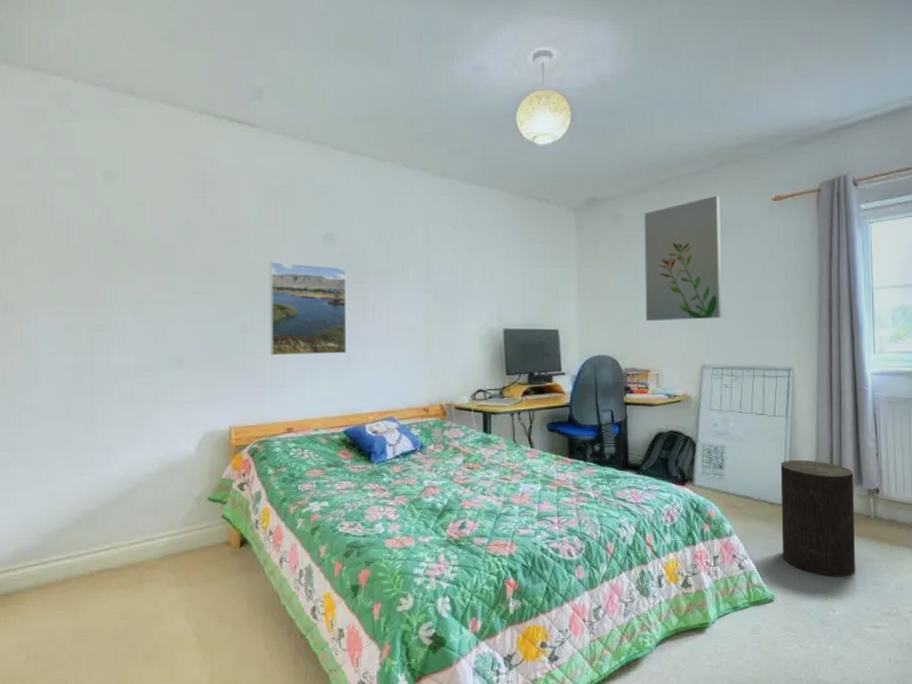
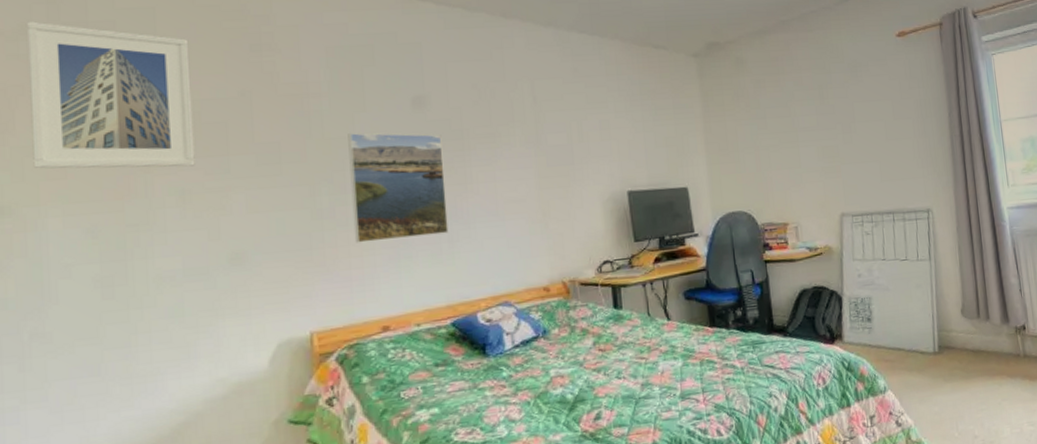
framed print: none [29,155,149,281] -> present [27,21,195,169]
wall art: present [644,195,722,322] -> none [768,33,857,171]
stool: present [780,459,855,577] -> none [928,303,1011,423]

